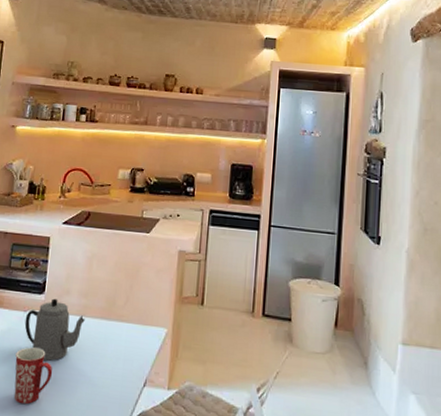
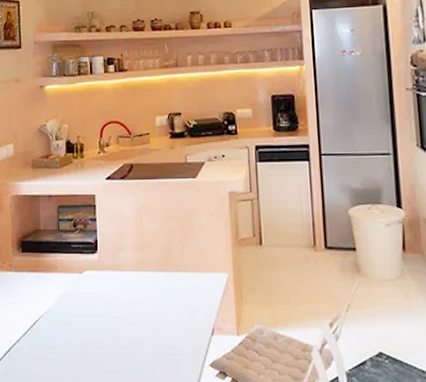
mug: present [14,347,53,405] -> none [77,308,118,367]
teapot: present [24,298,85,361] -> none [82,256,142,320]

